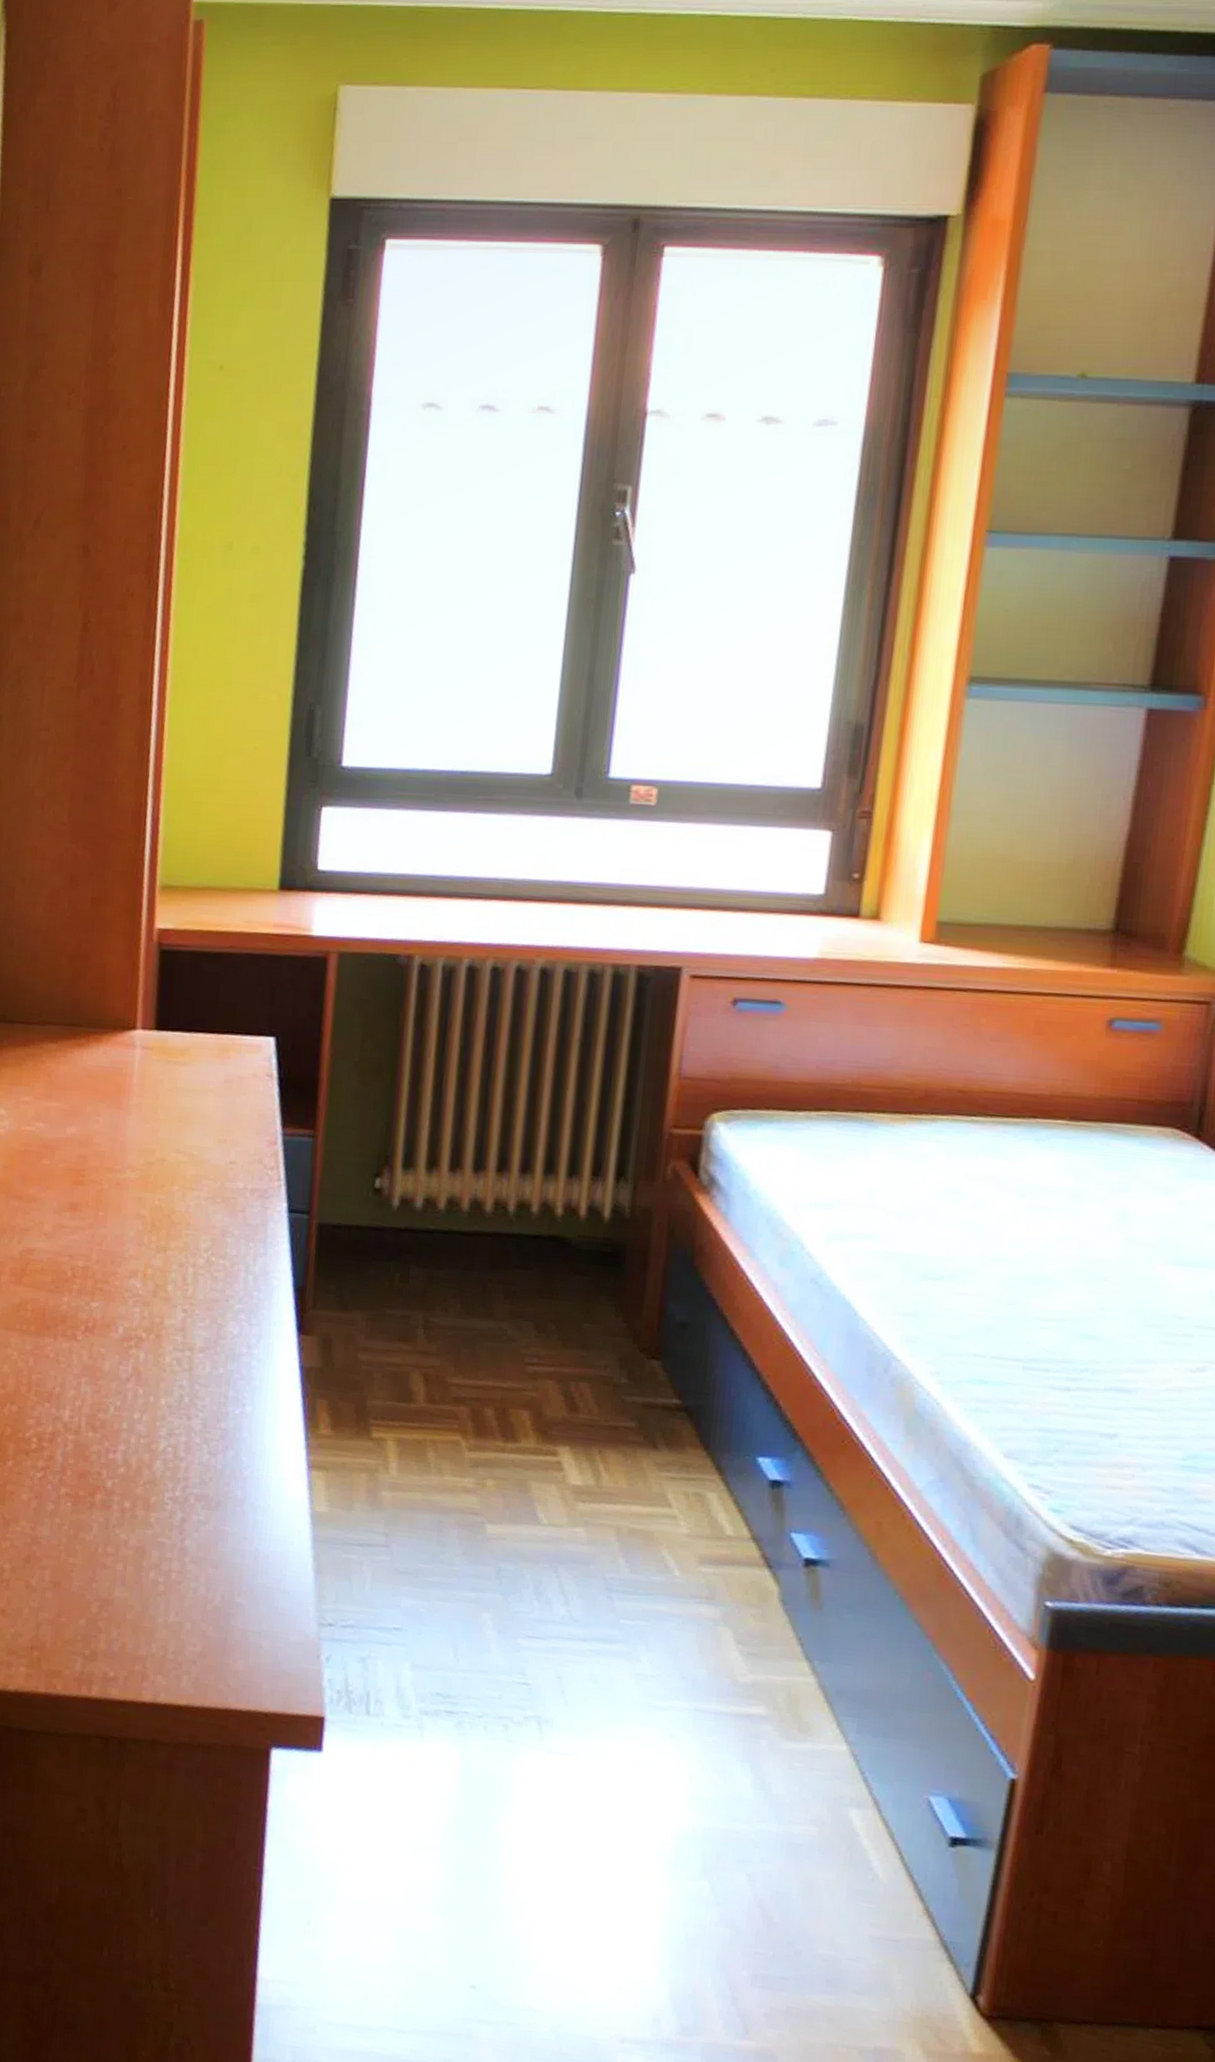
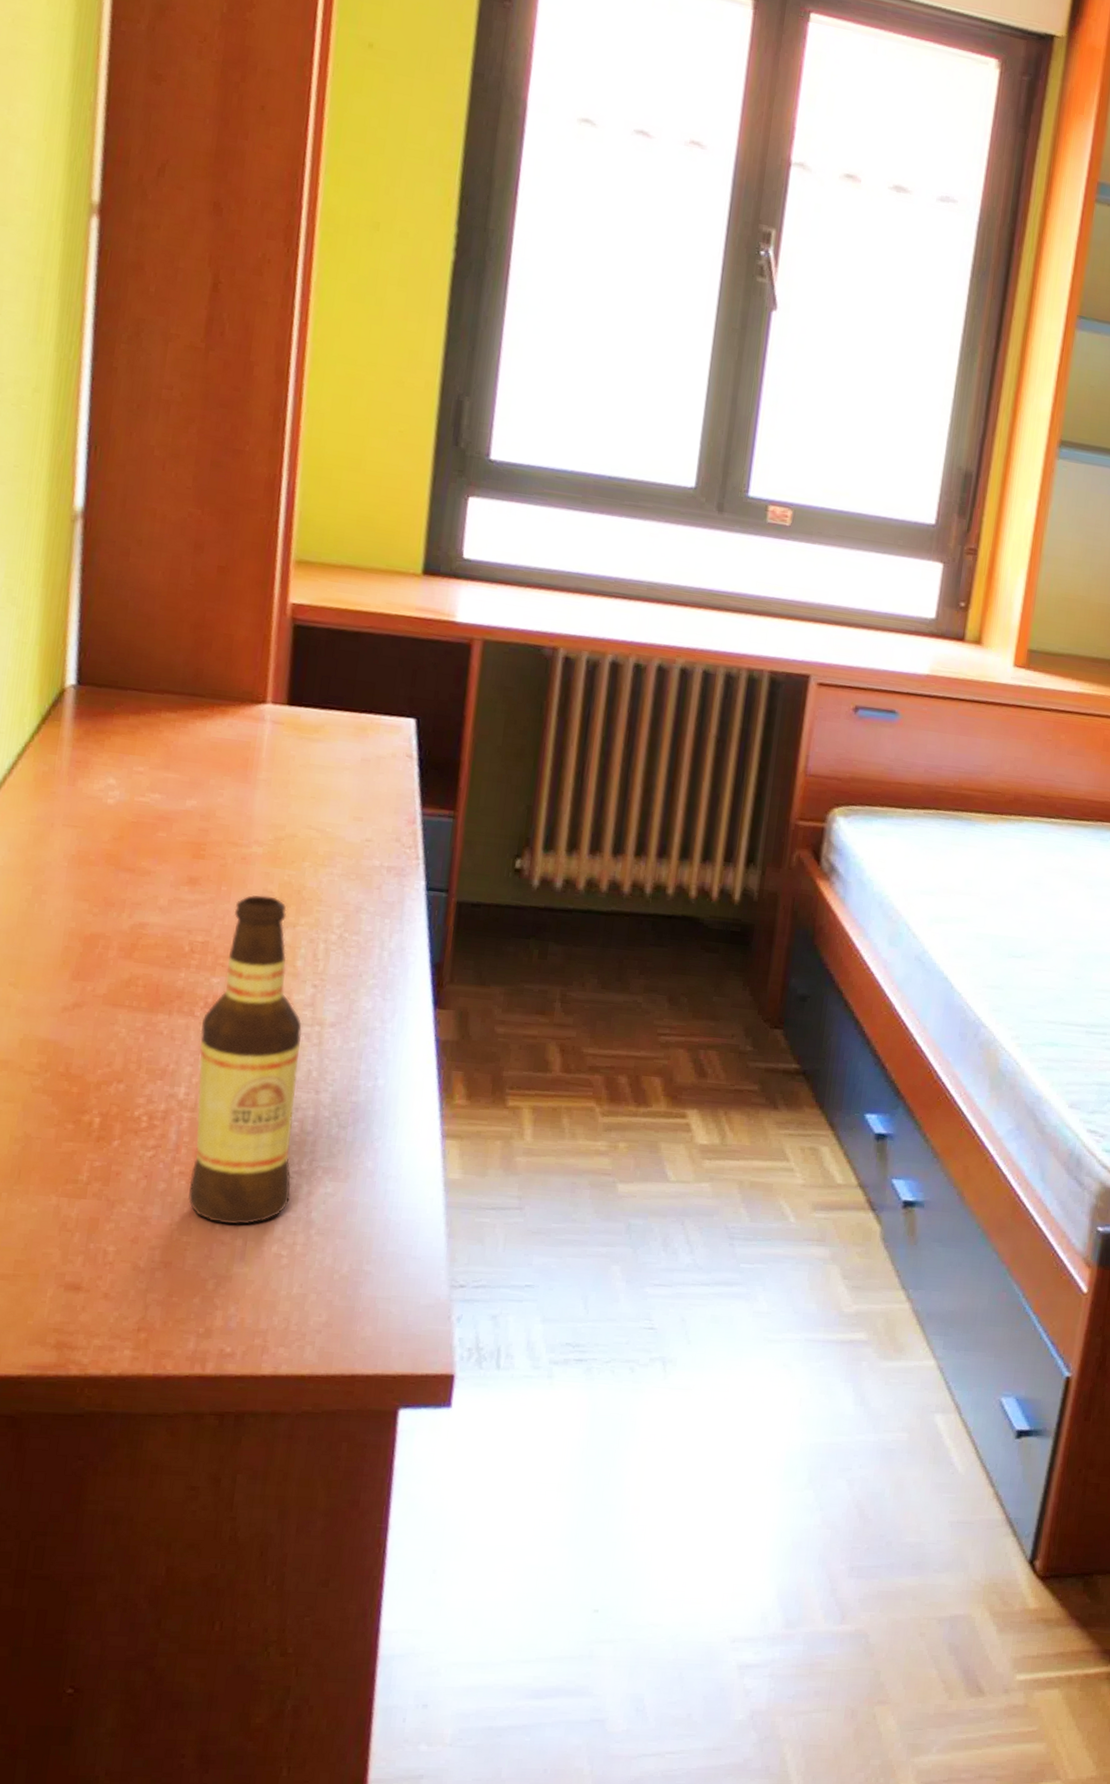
bottle: none [73,1219,174,1549] -> present [188,895,302,1225]

